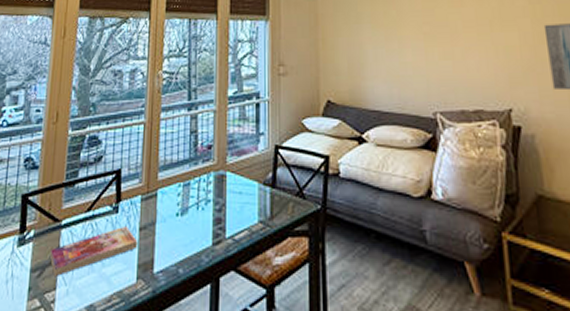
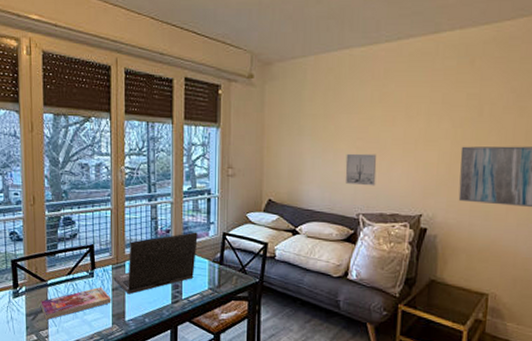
laptop: none [142,146,245,235] -> present [113,232,198,295]
wall art: none [412,39,451,78] -> present [345,153,377,186]

